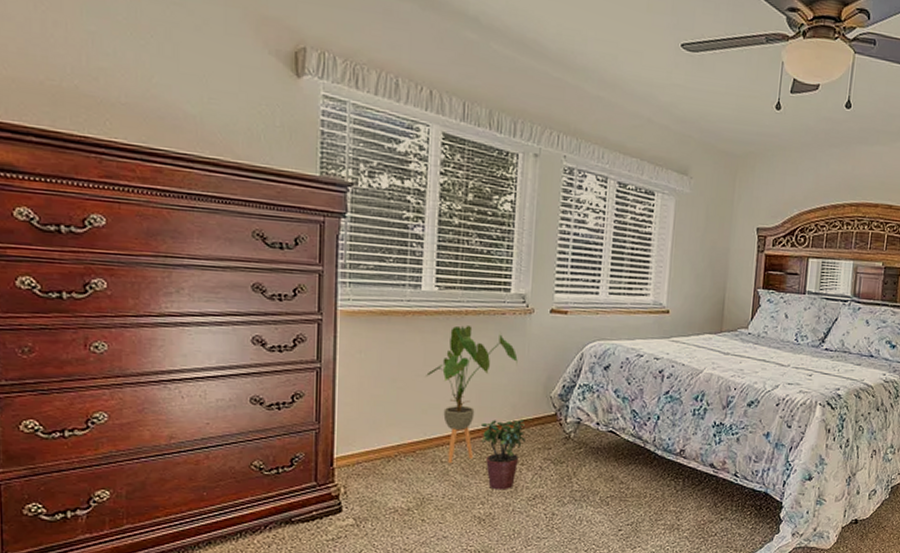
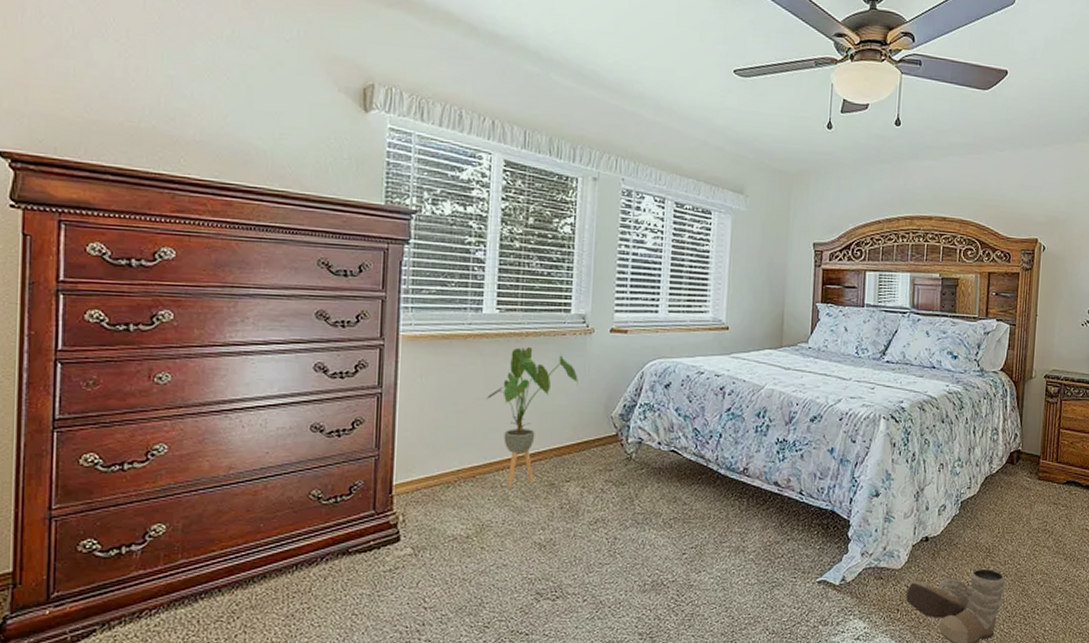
potted plant: present [481,418,525,490] -> none [541,439,586,515]

